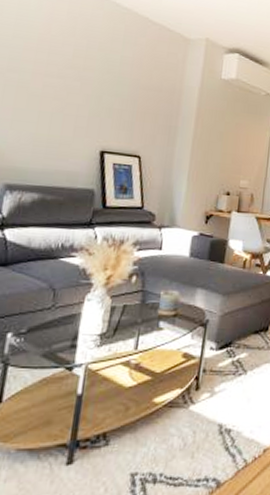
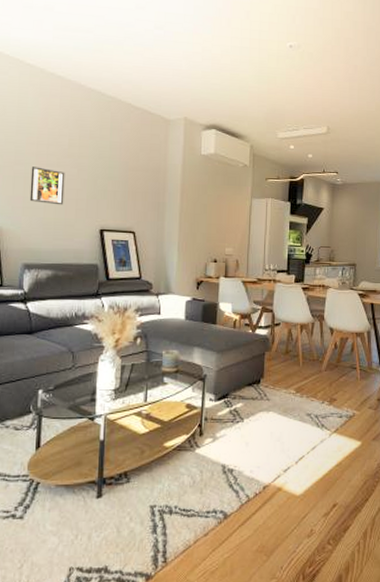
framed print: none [20,75,66,121] -> present [29,166,65,205]

